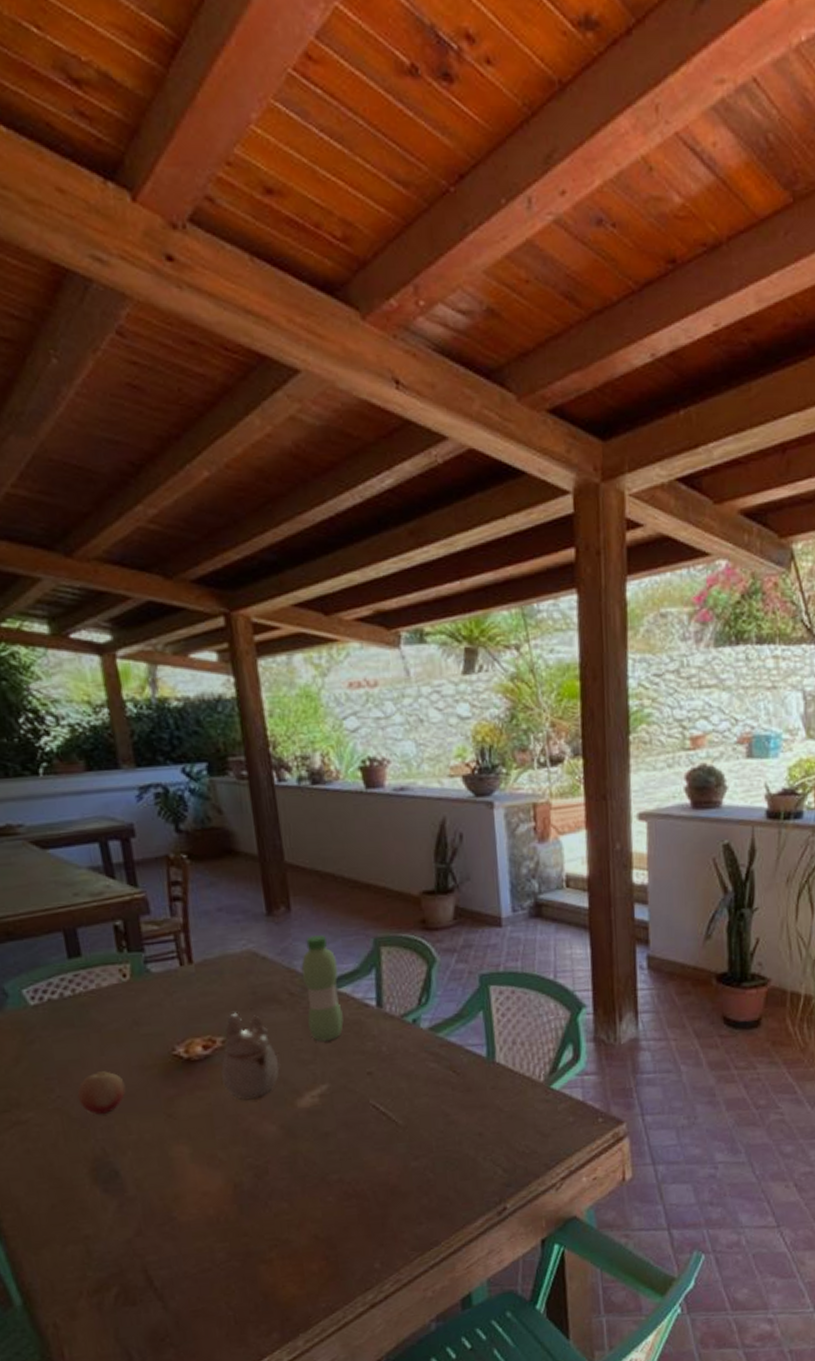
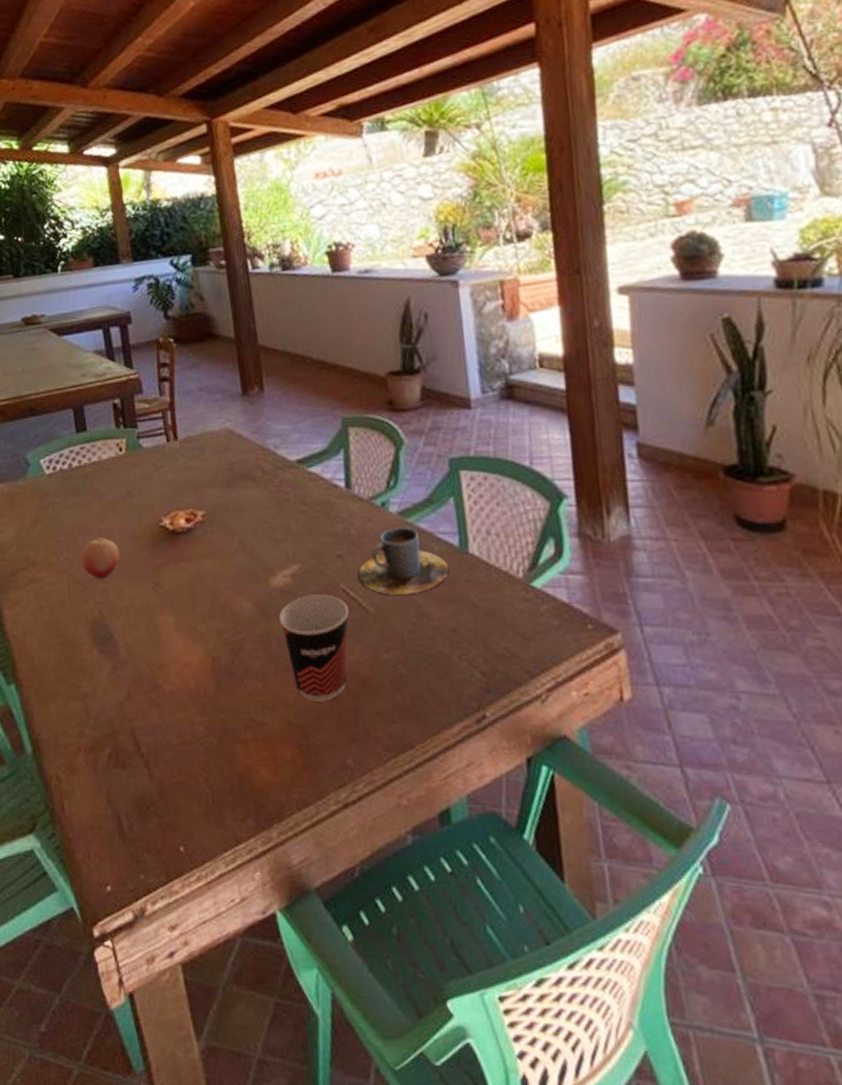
teapot: present [220,1012,280,1100] -> none [201,488,254,575]
water bottle: present [301,935,344,1041] -> none [273,415,314,521]
cup: none [306,1111,378,1214] -> present [278,594,349,702]
cup: none [388,1041,476,1107] -> present [358,527,449,595]

